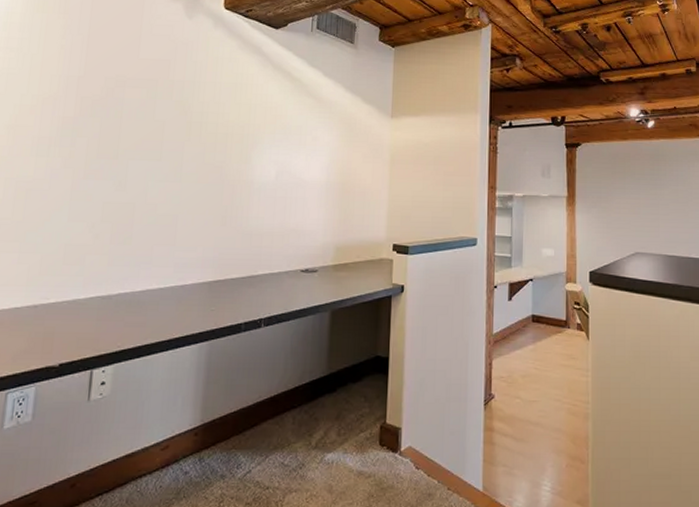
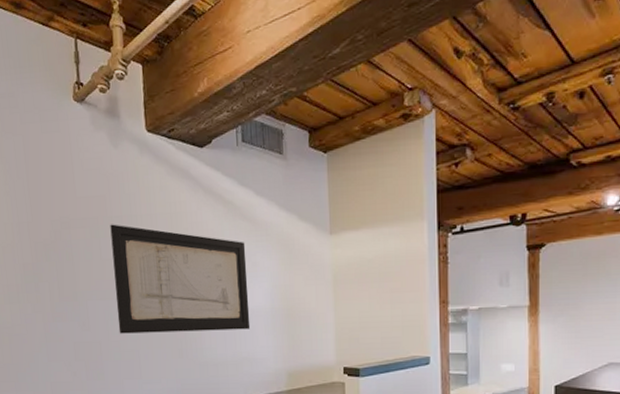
wall art: none [158,87,308,201] -> present [110,224,251,334]

